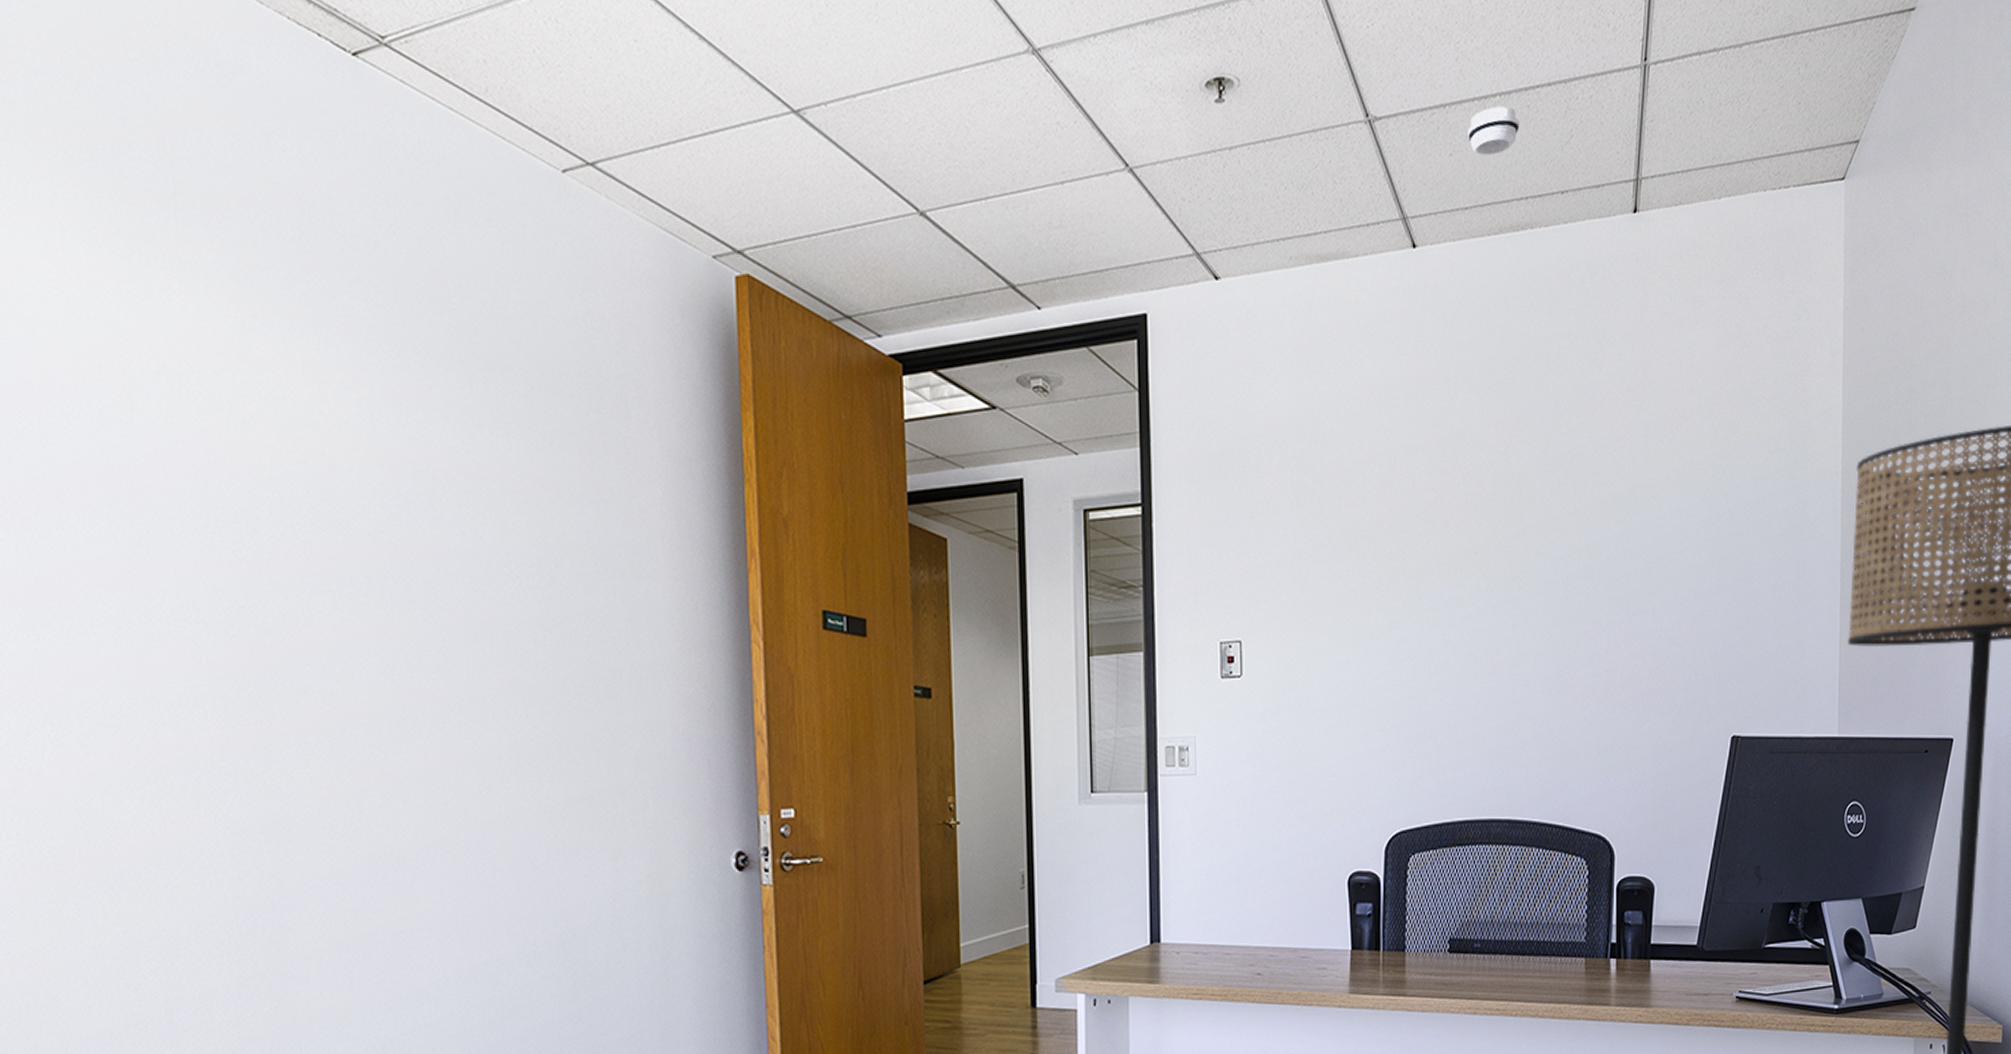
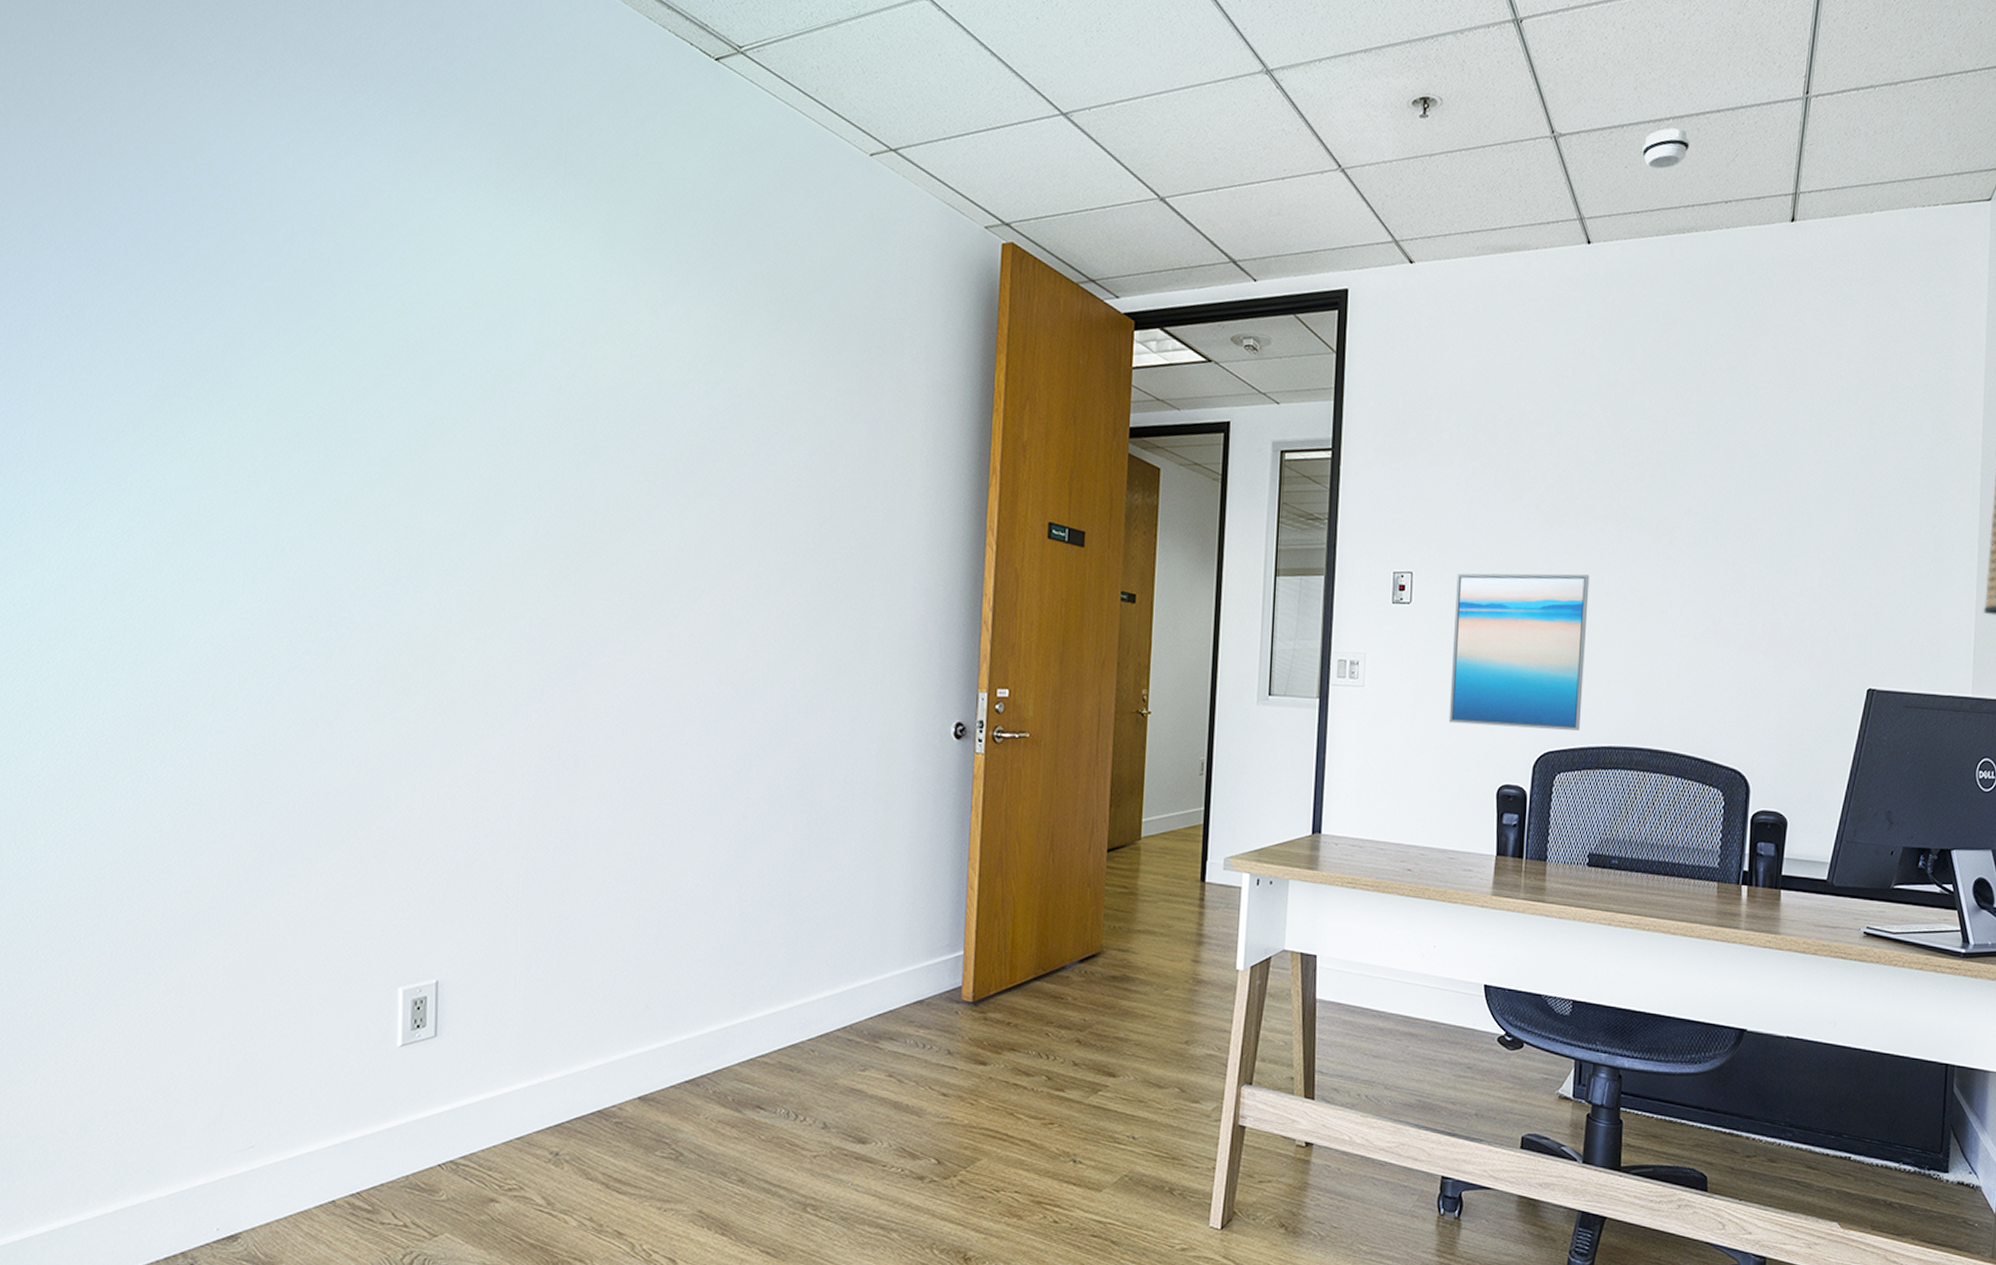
wall art: none [1290,631,1435,808] -> present [1448,573,1590,730]

